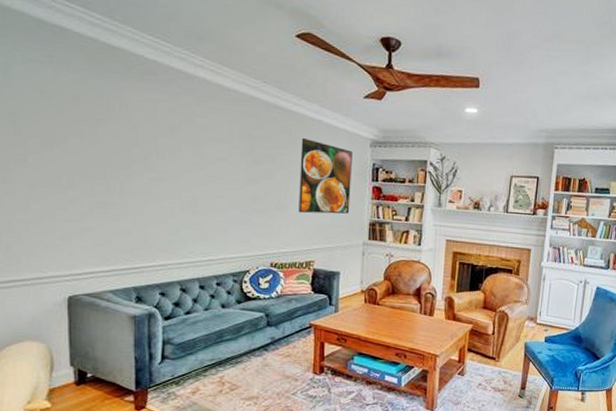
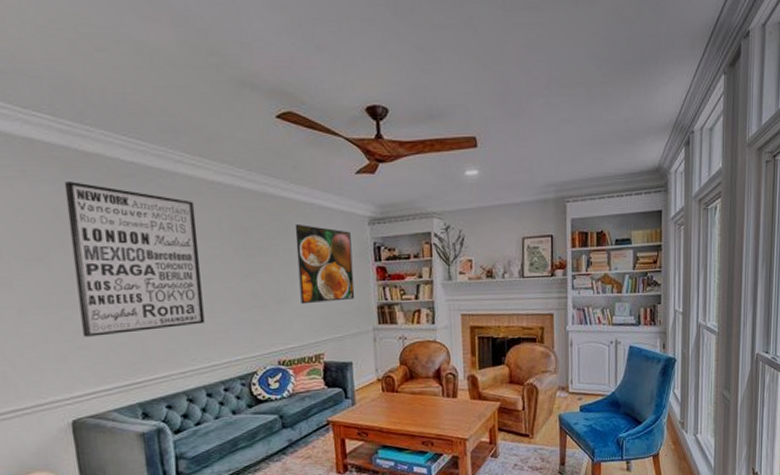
wall art: none [88,71,209,220] -> present [64,182,205,337]

